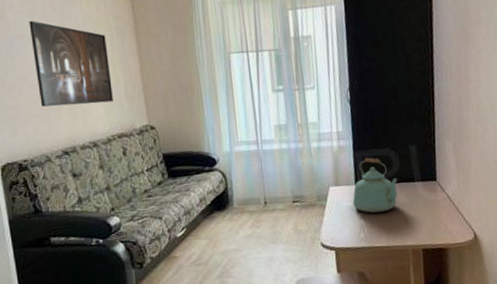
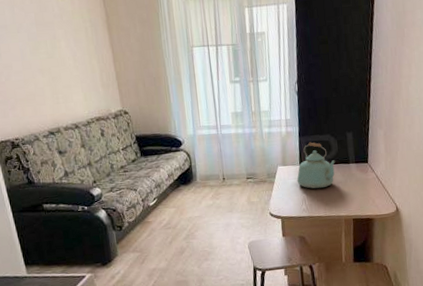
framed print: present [29,20,113,107] -> none [10,11,90,92]

